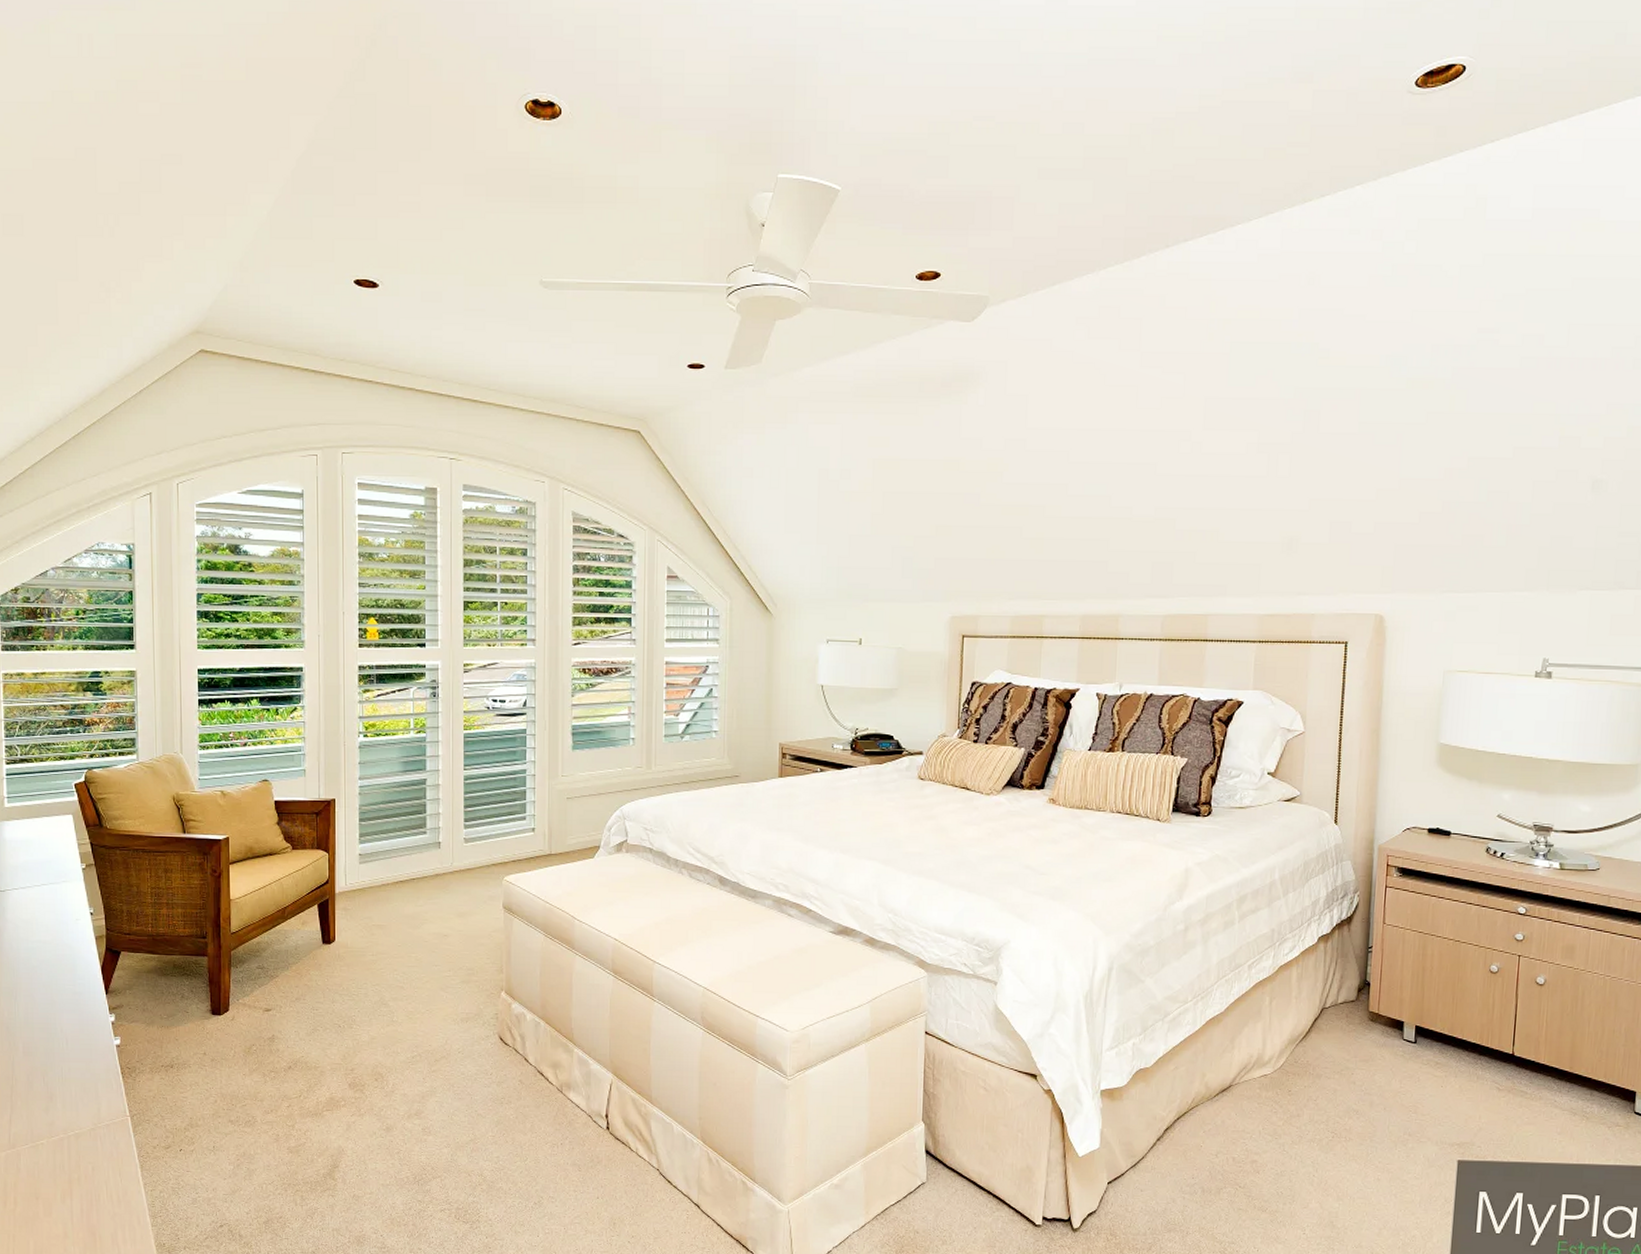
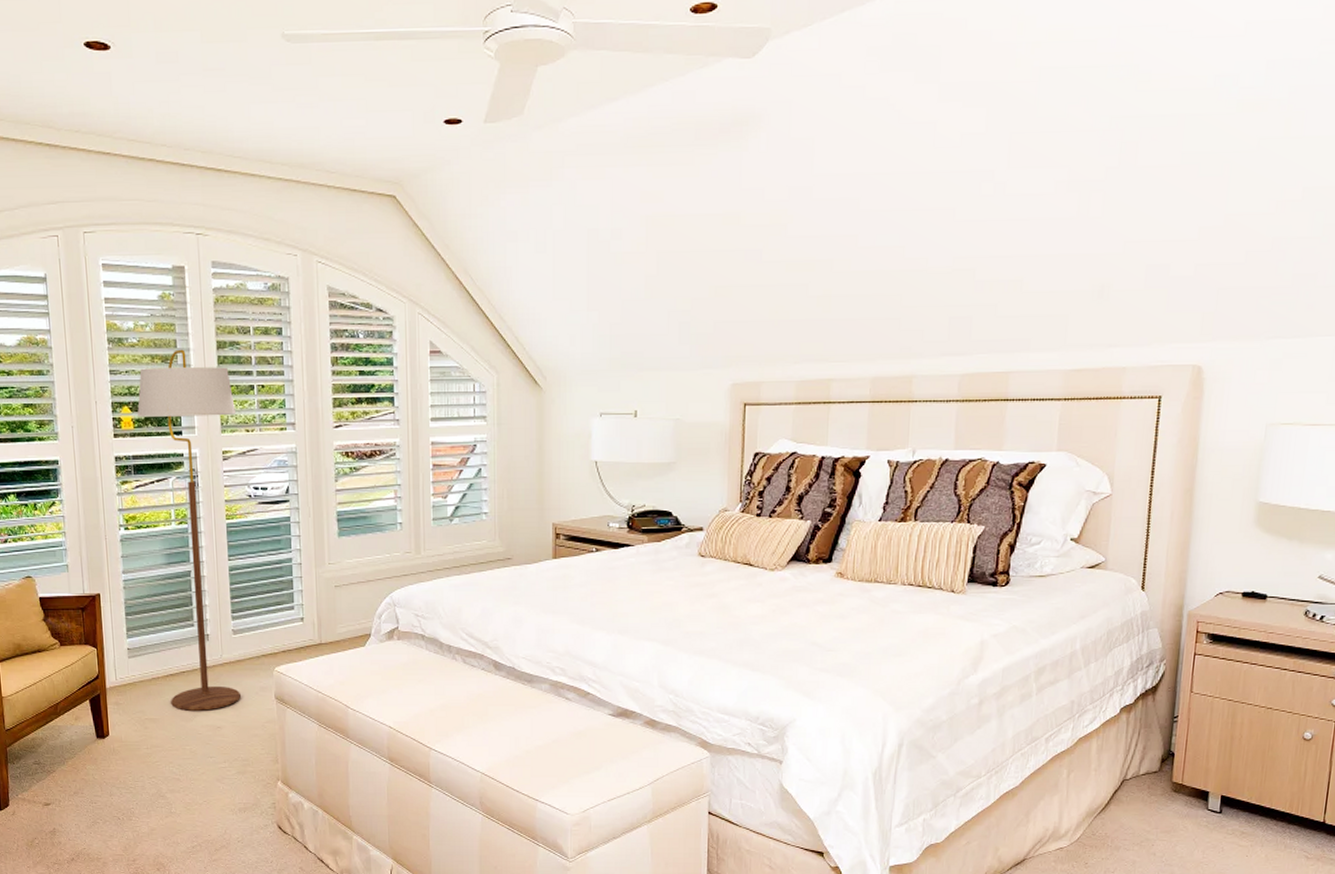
floor lamp: none [383,566,478,918] -> present [137,349,241,711]

